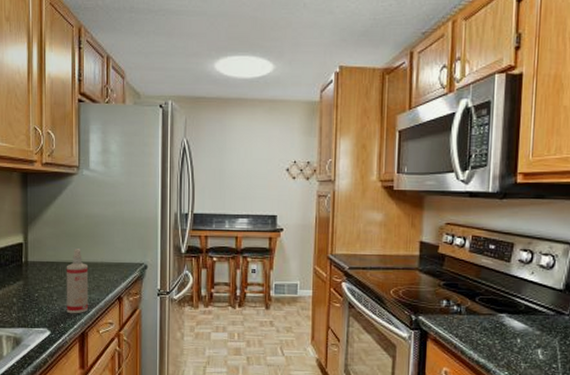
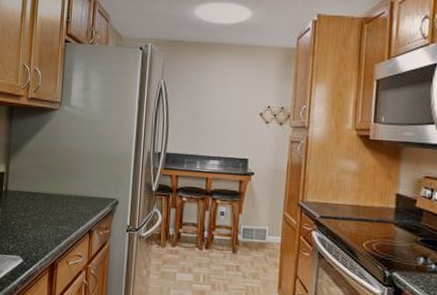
spray bottle: present [66,249,89,314] -> none [39,181,63,244]

